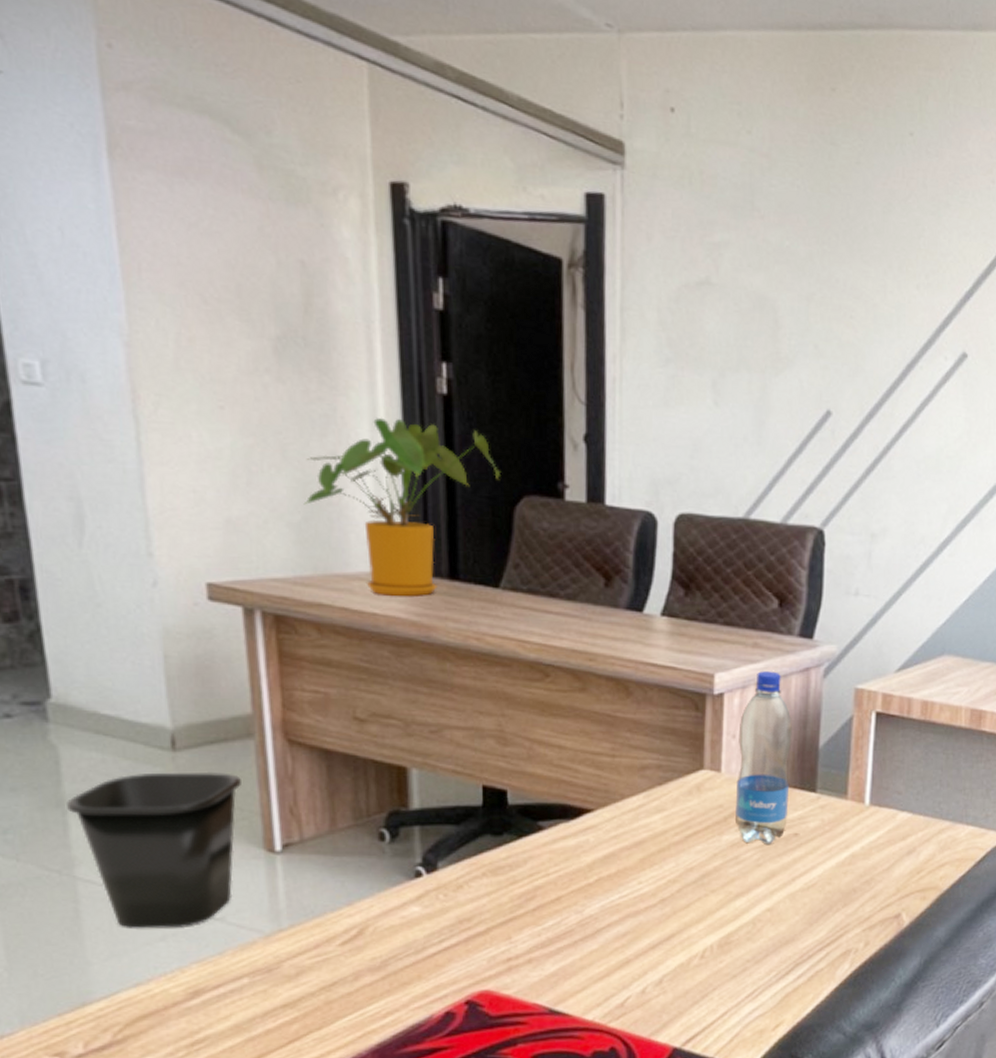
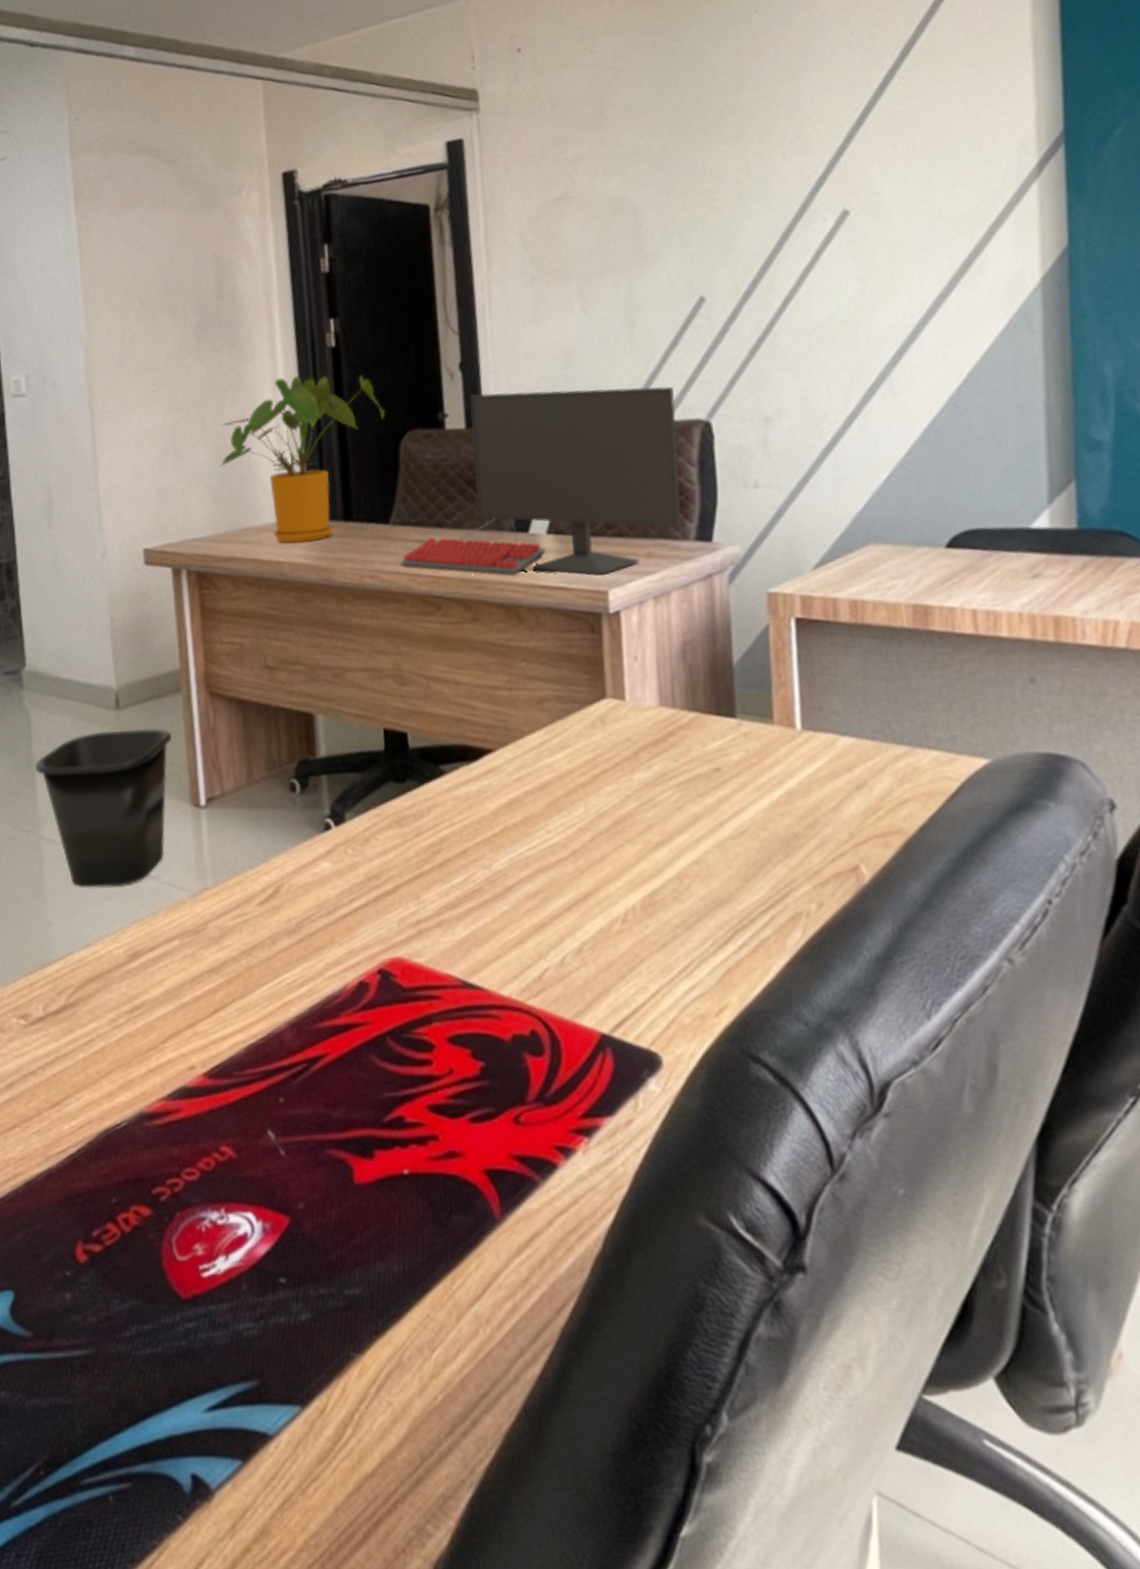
computer keyboard: none [507,594,658,653] -> present [399,518,546,577]
computer monitor: none [592,468,793,660] -> present [469,386,681,576]
bottle: present [735,671,792,846] -> none [640,582,706,784]

